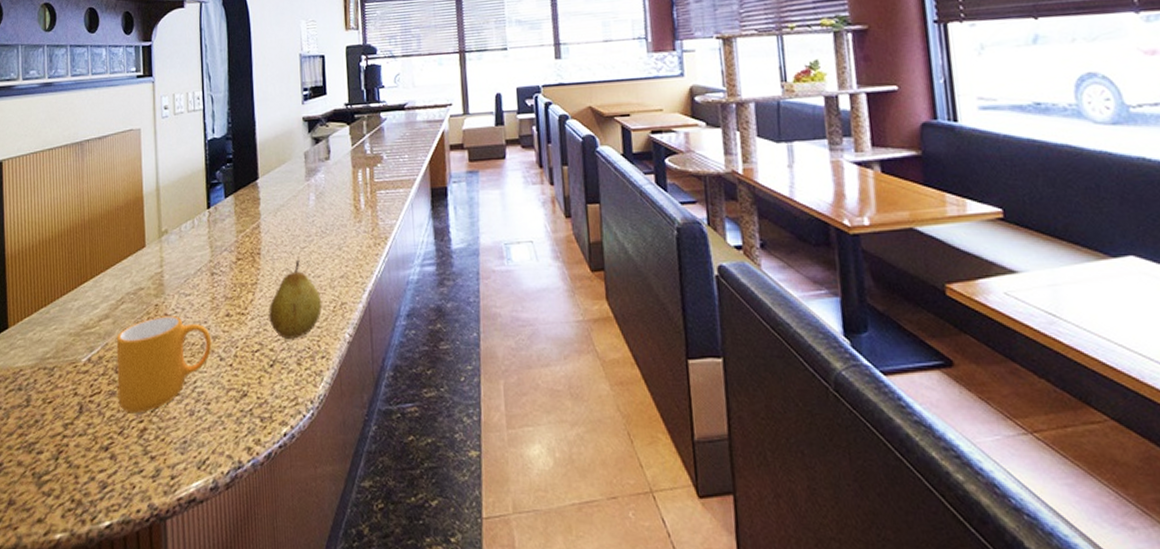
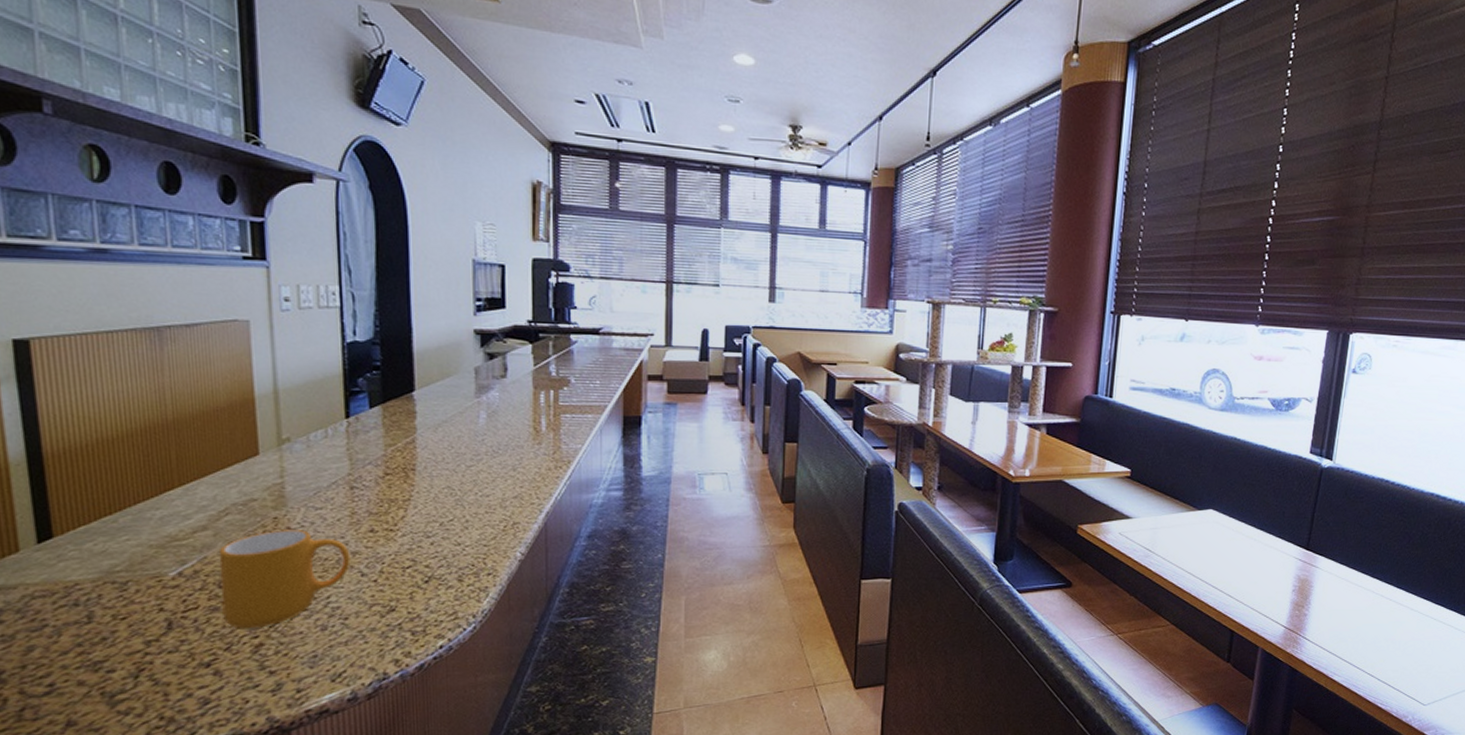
fruit: present [269,259,322,339] -> none [424,478,491,556]

